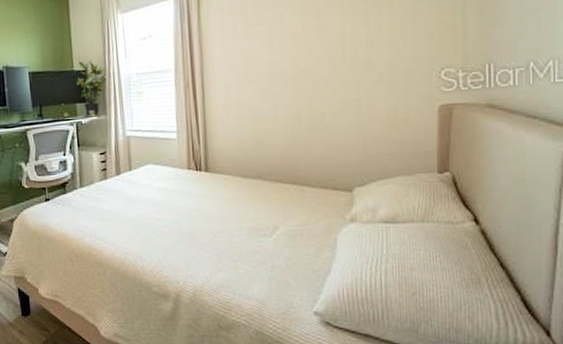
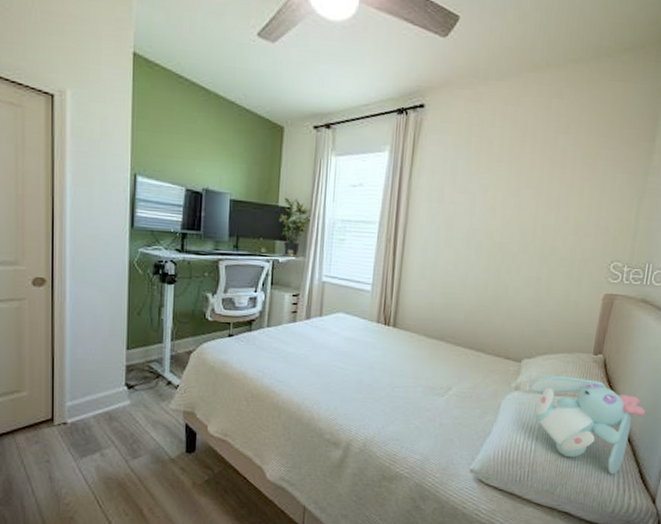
stuffed animal: none [366,200,517,306] -> present [528,375,646,475]

